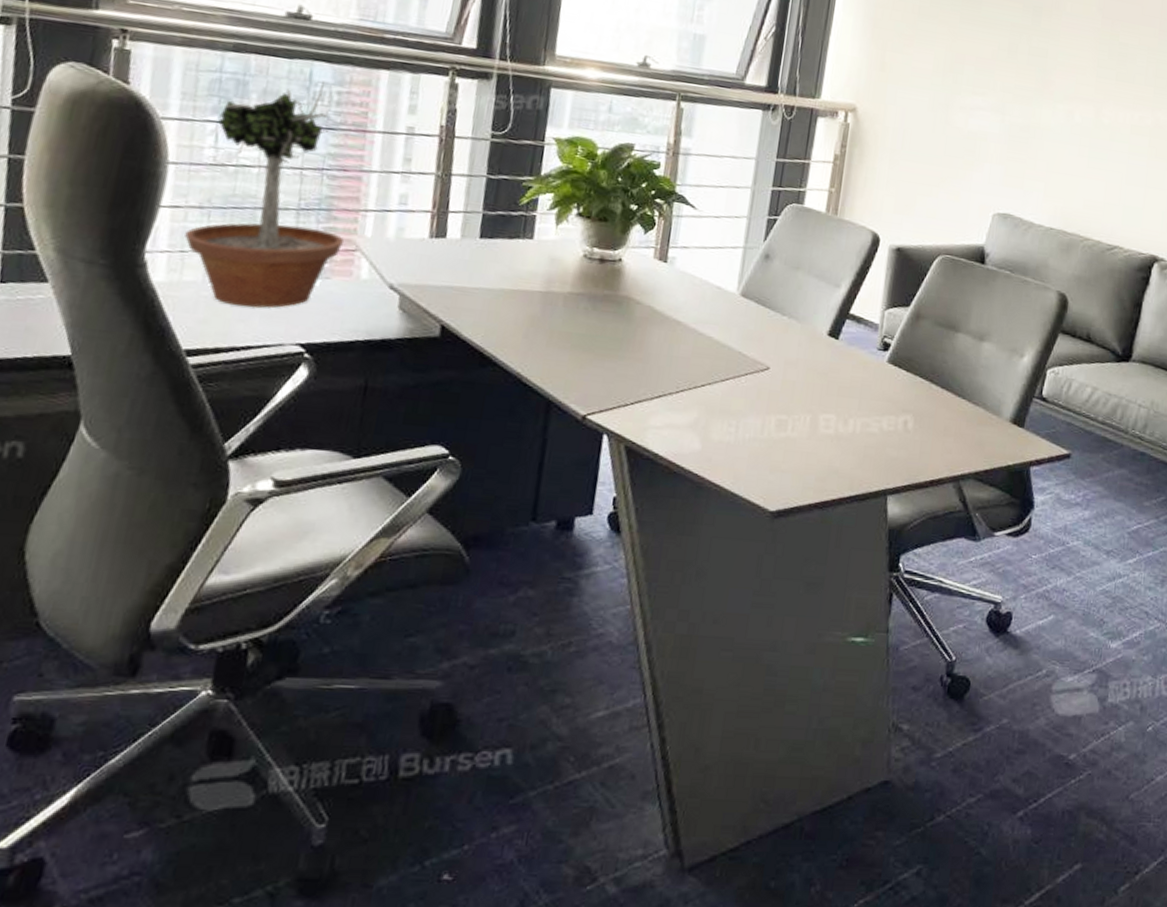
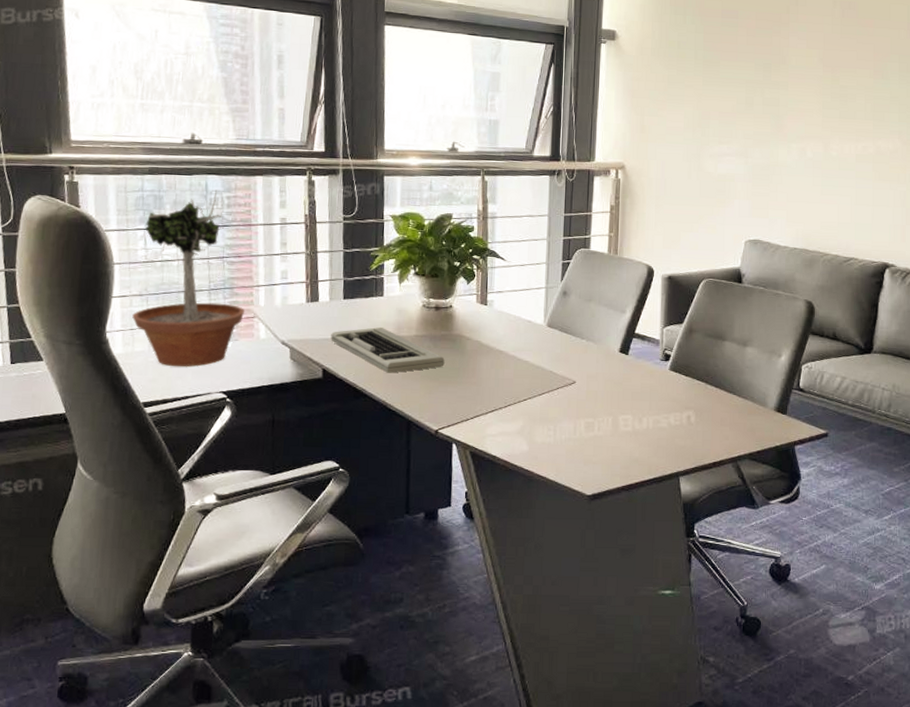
computer keyboard: none [456,277,605,338] -> present [331,327,445,373]

